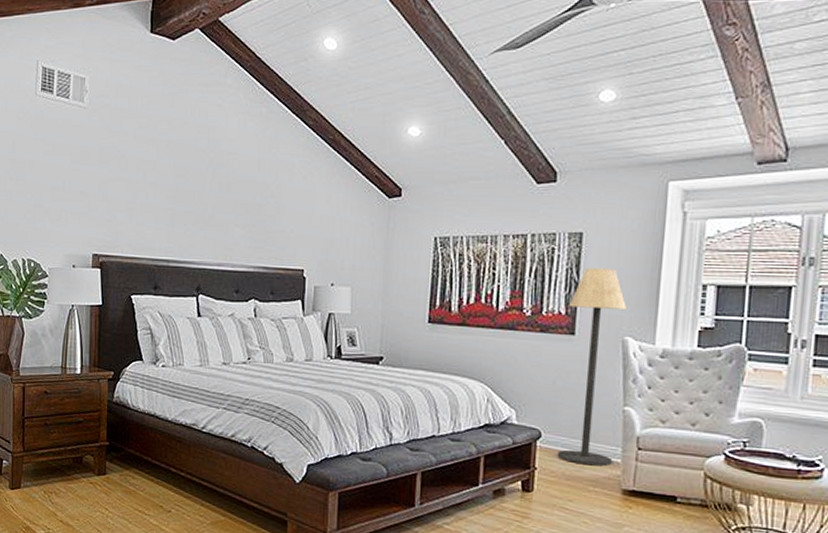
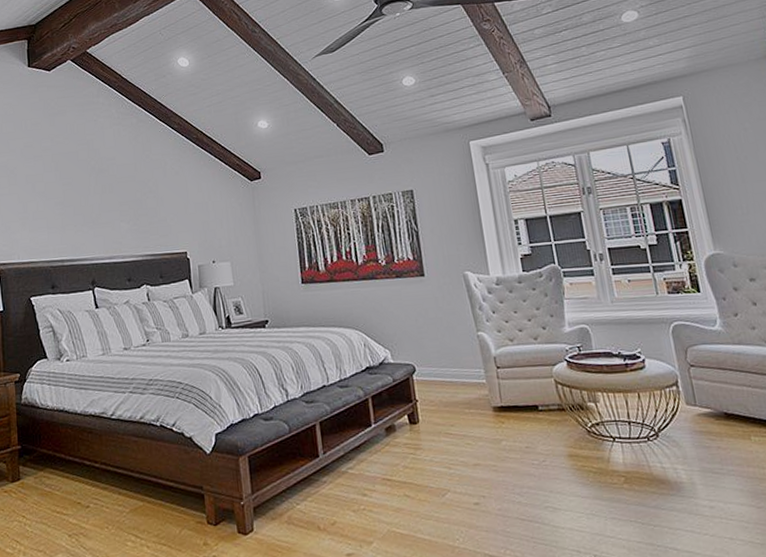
floor lamp: present [557,268,626,467] -> none [414,216,479,391]

